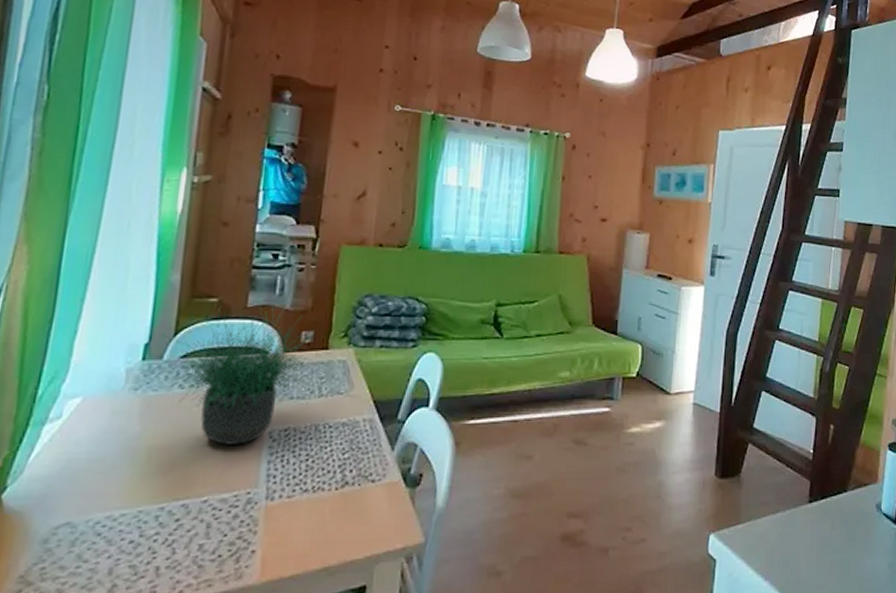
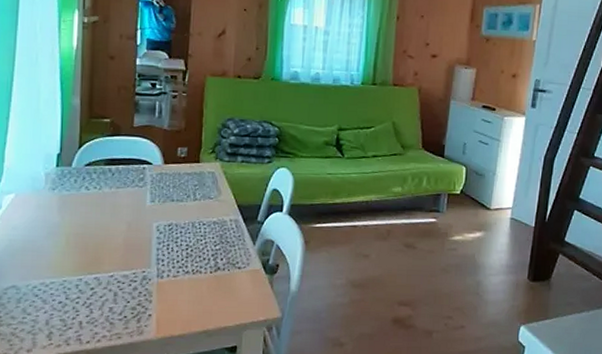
potted plant: present [167,301,324,445] -> none [73,122,197,235]

